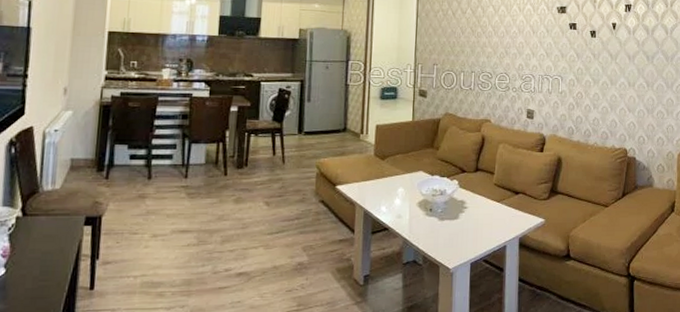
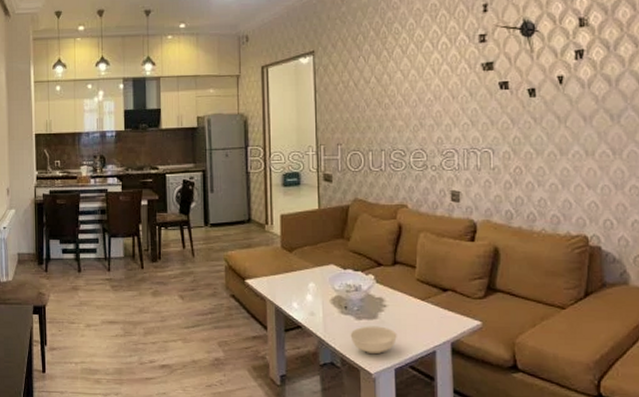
bowl: none [433,226,474,252] -> present [350,326,397,355]

